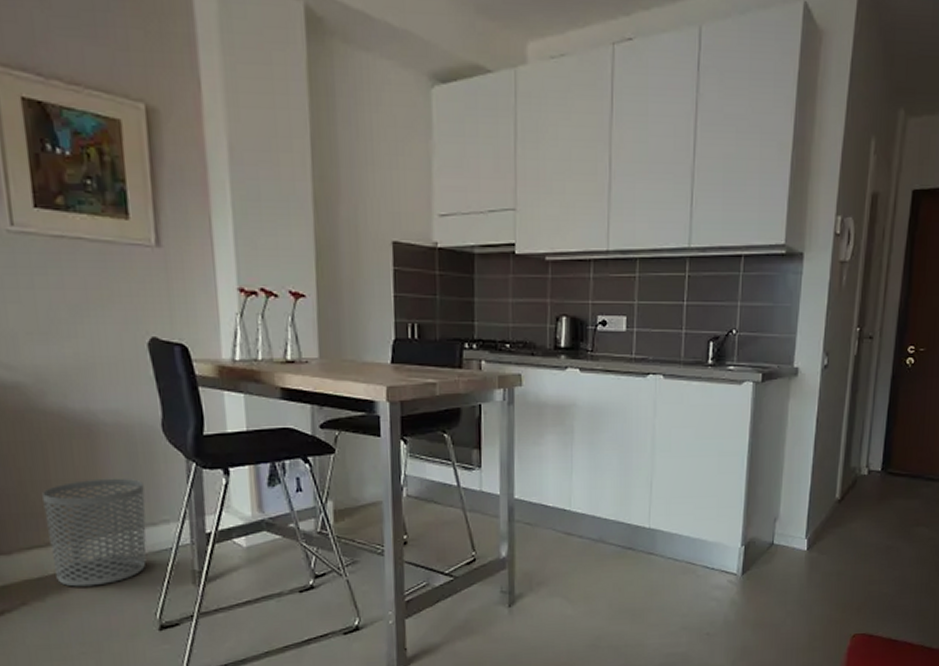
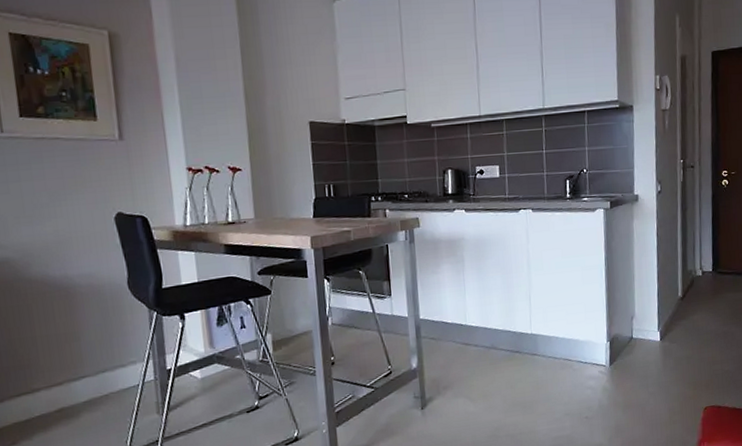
waste bin: present [42,478,147,587] -> none [29,329,118,425]

